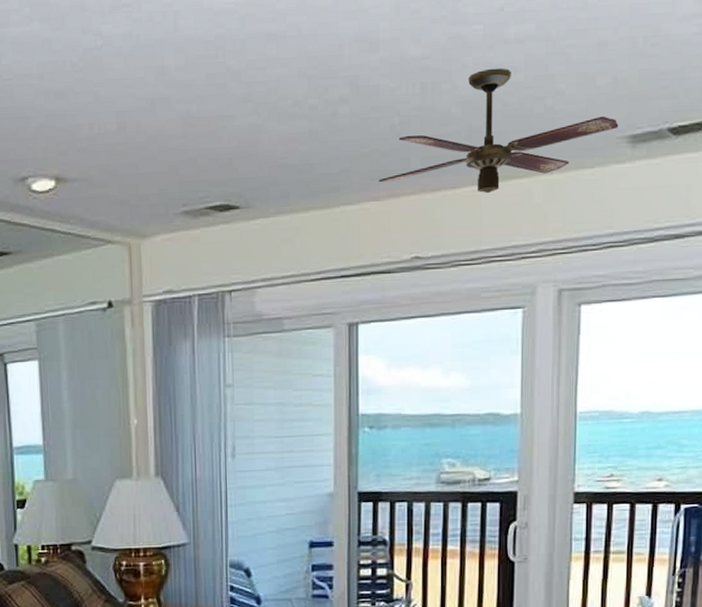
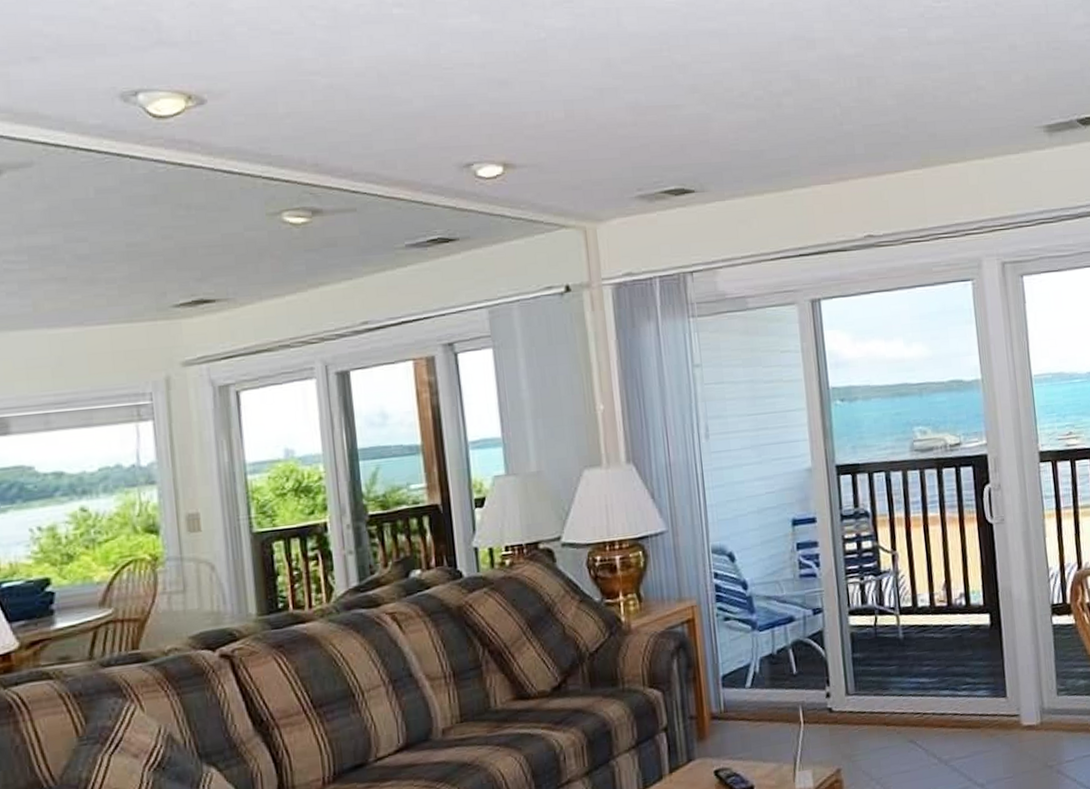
ceiling fan: present [379,68,619,194] -> none [827,65,1035,177]

